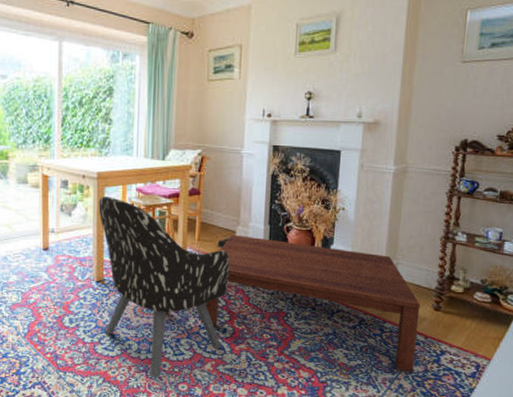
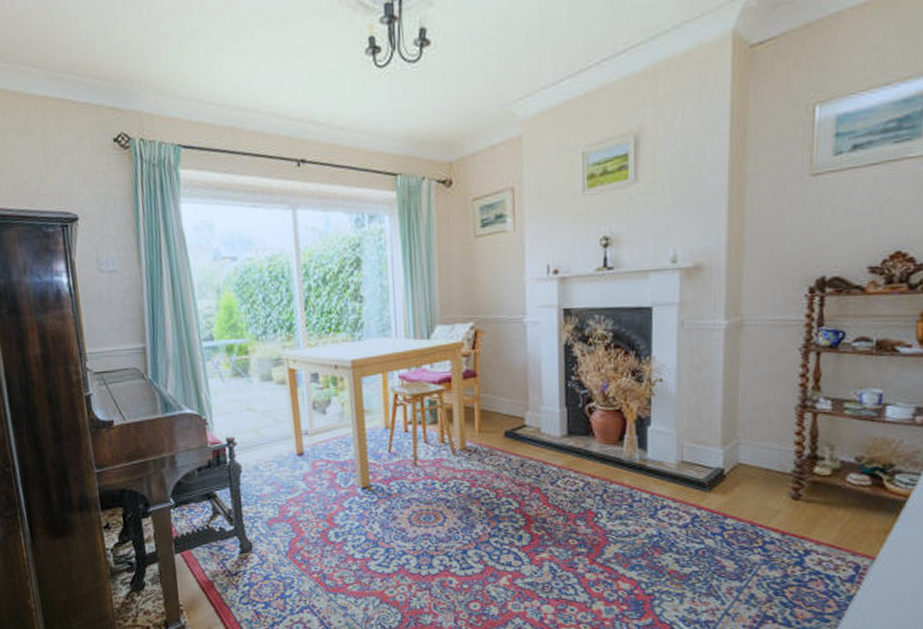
armchair: present [98,196,231,378] -> none [356,388,522,597]
coffee table: present [206,234,420,374] -> none [494,421,772,580]

